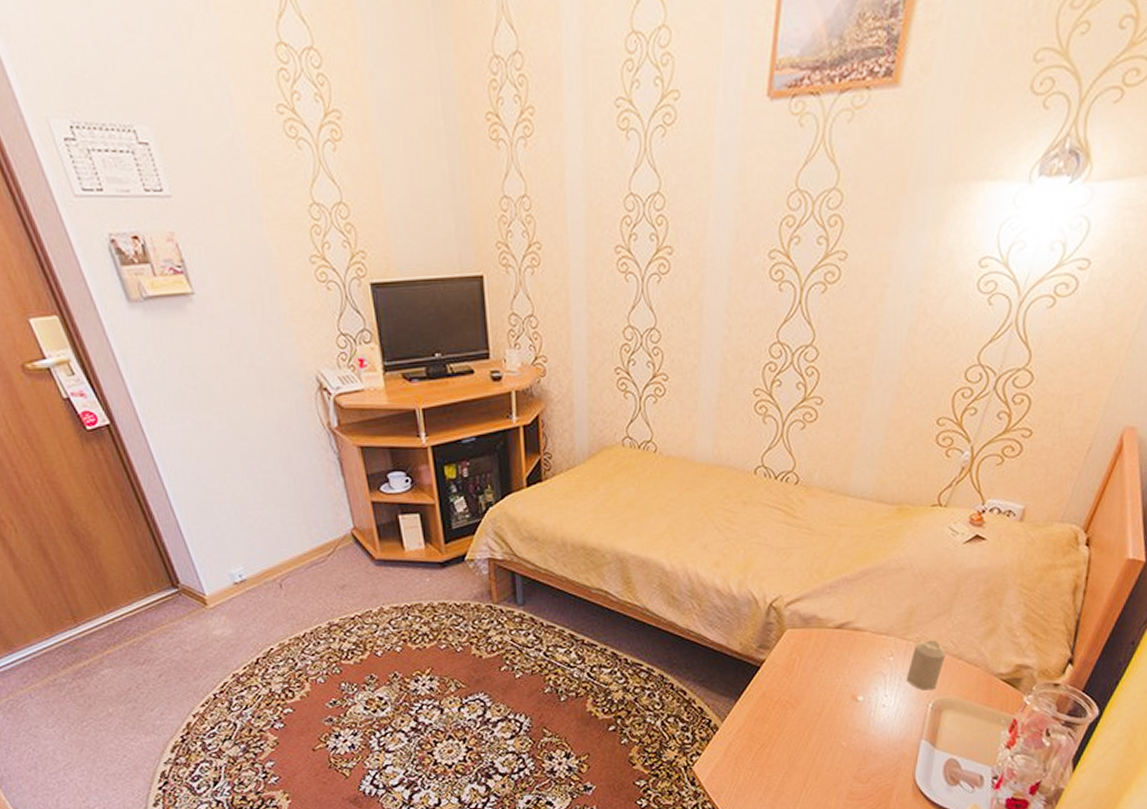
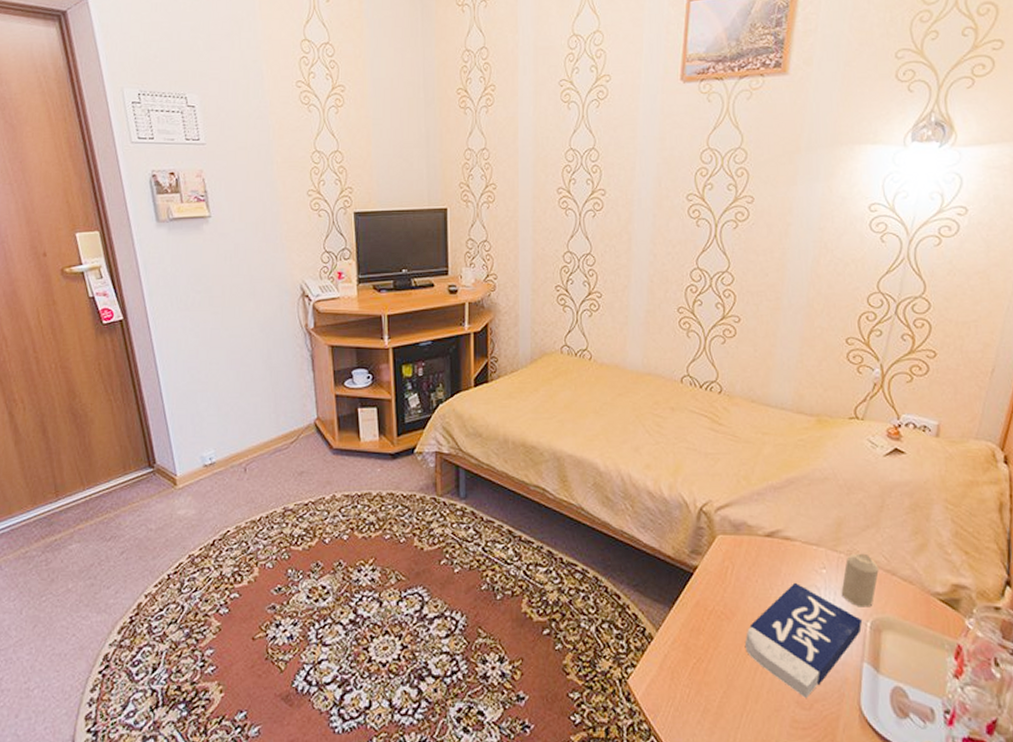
book: none [809,670,925,773] -> present [746,582,863,698]

